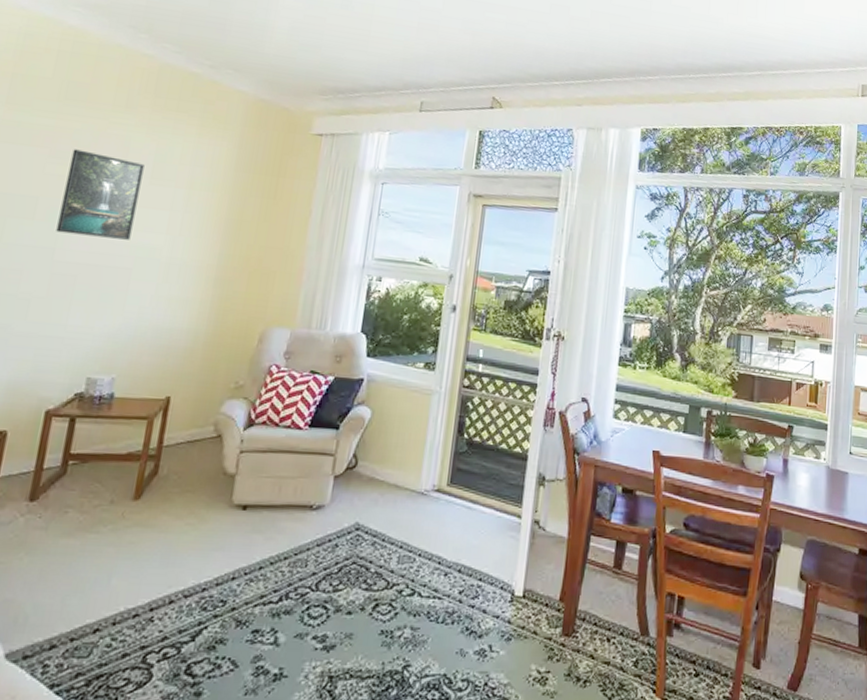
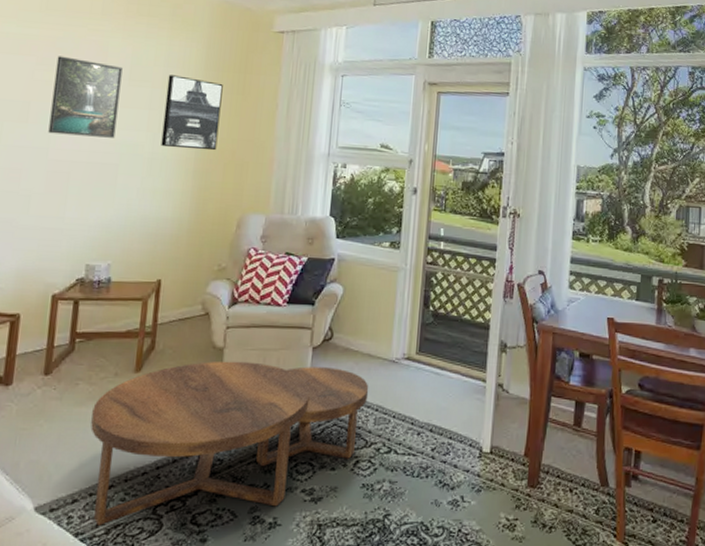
coffee table: none [72,489,394,676] -> present [90,361,369,526]
wall art: none [180,174,253,258] -> present [161,75,223,151]

